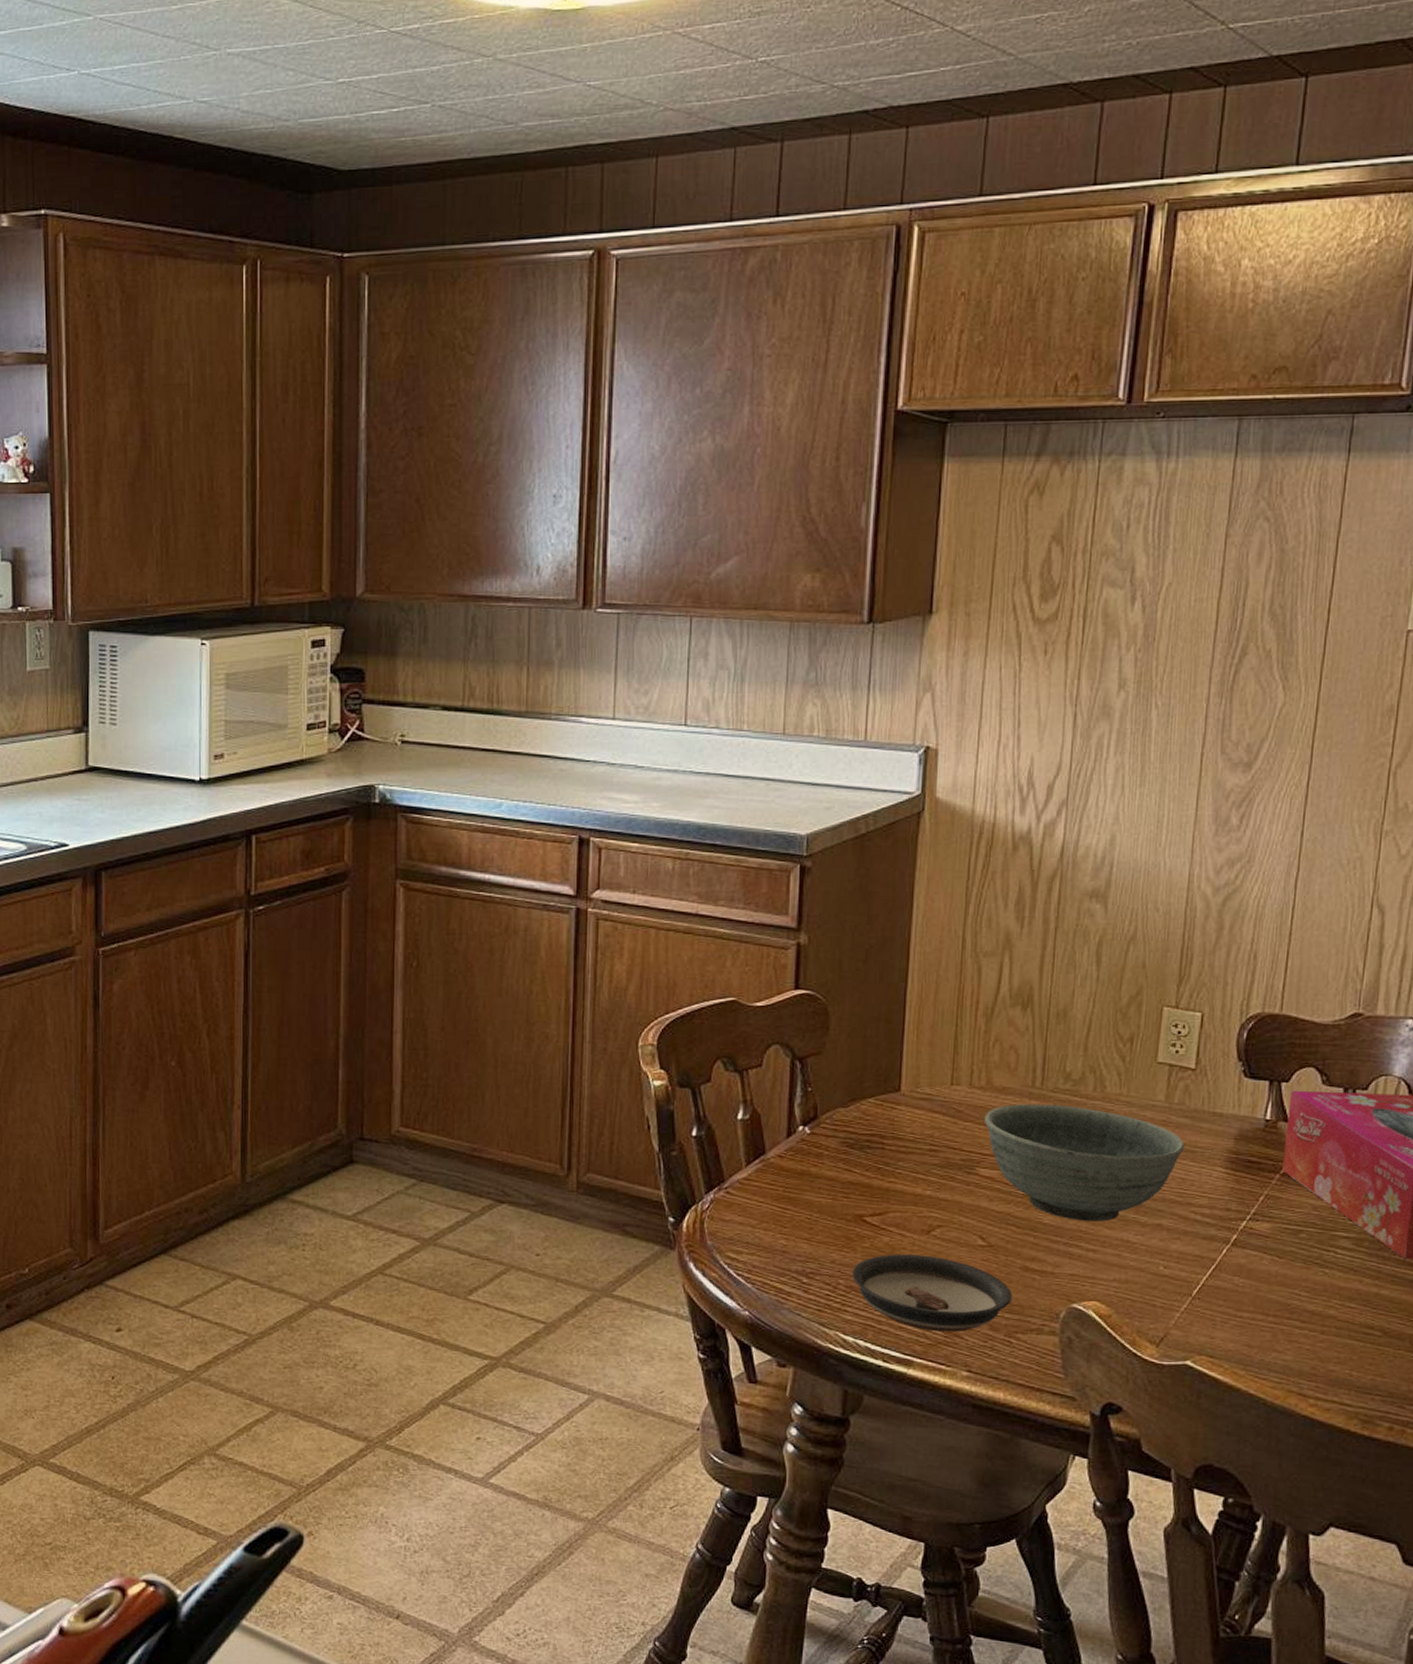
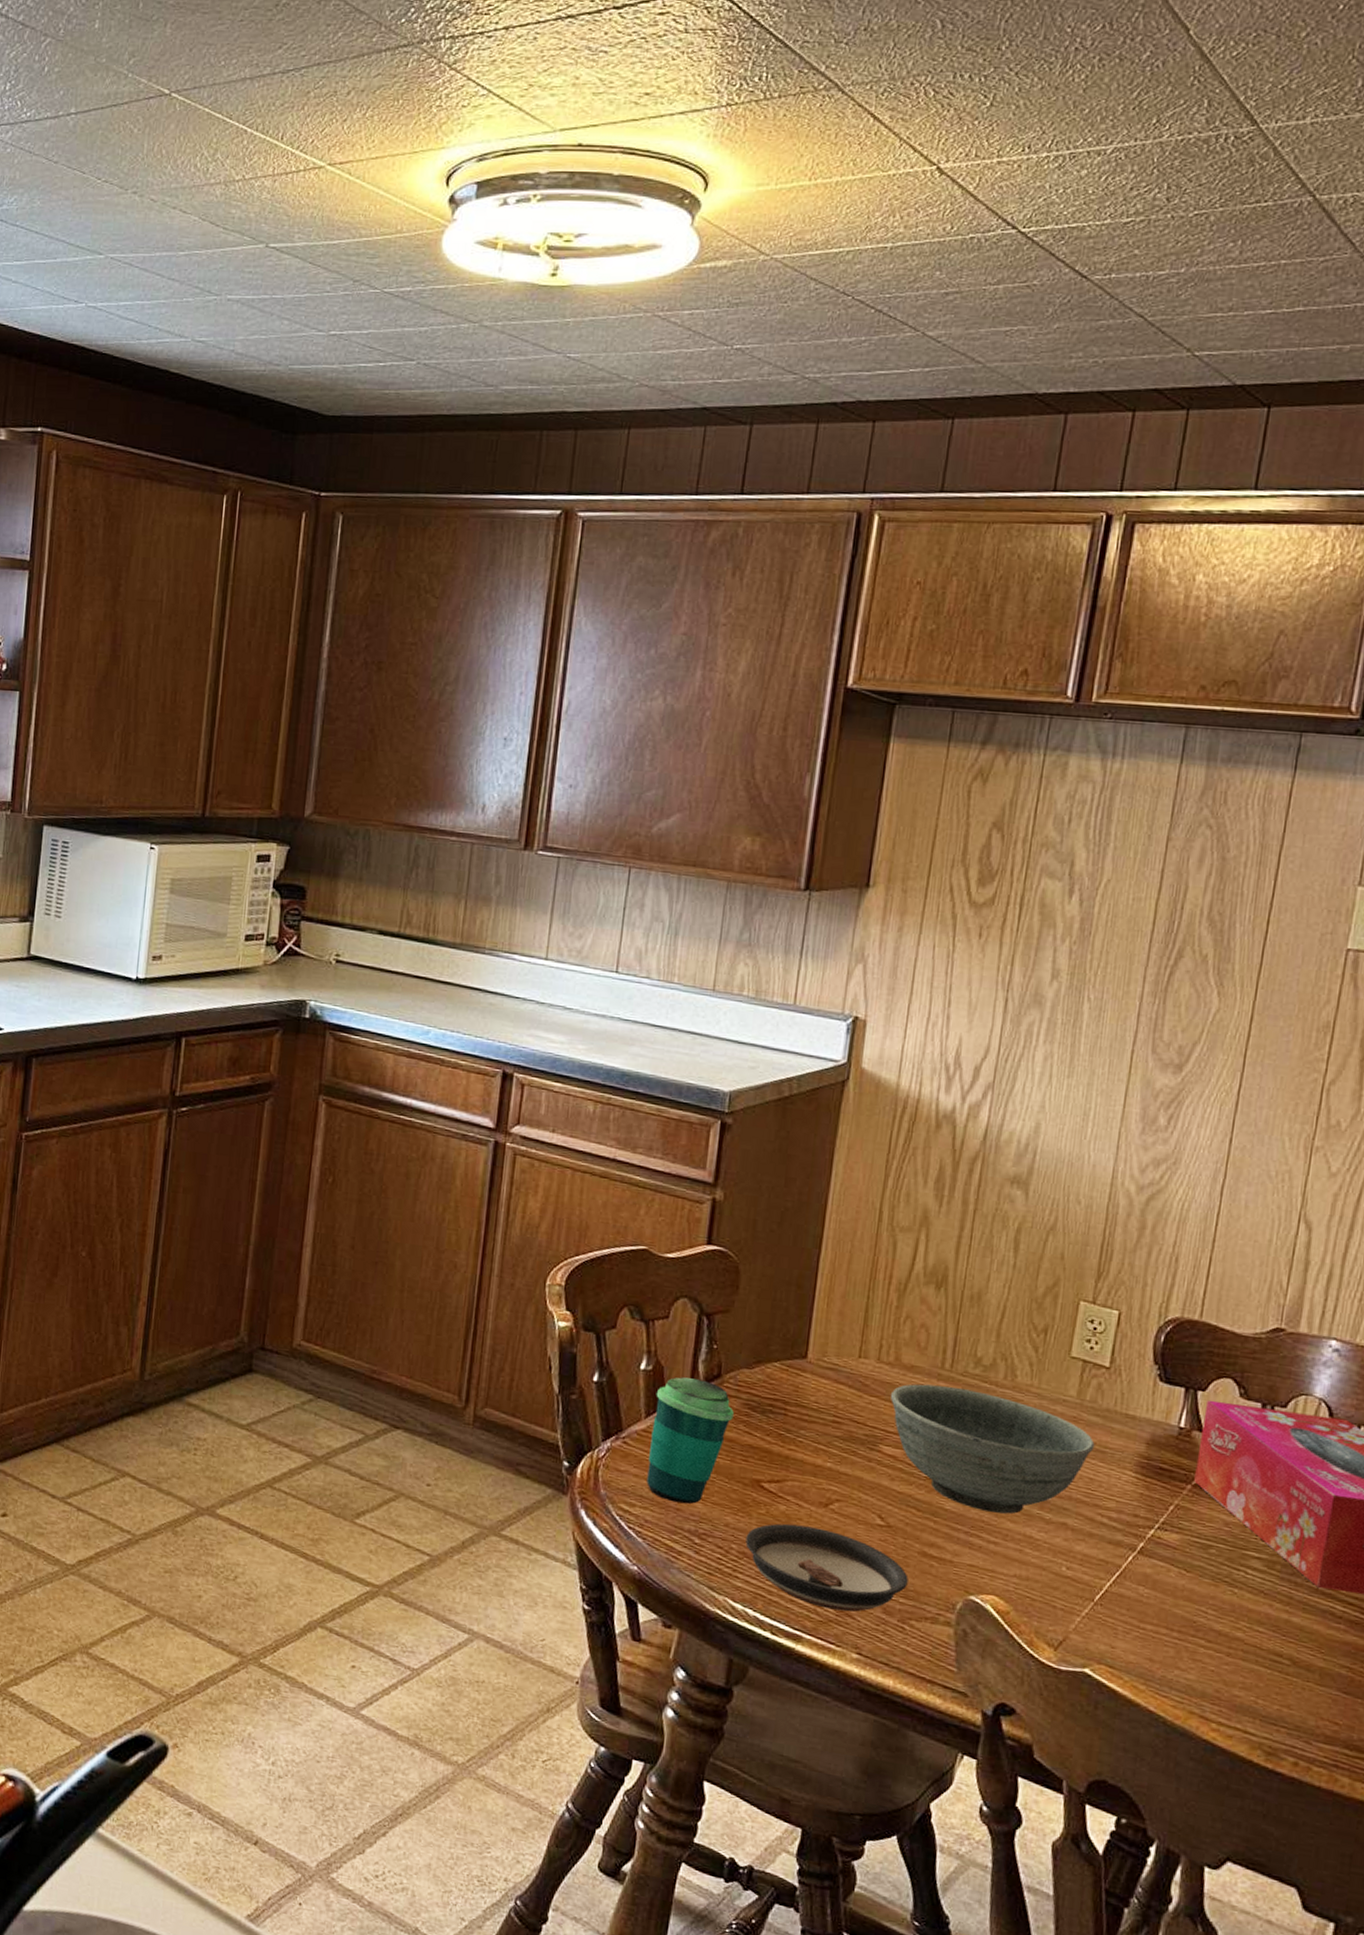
cup: none [751,1123,832,1246] -> present [646,1377,734,1504]

